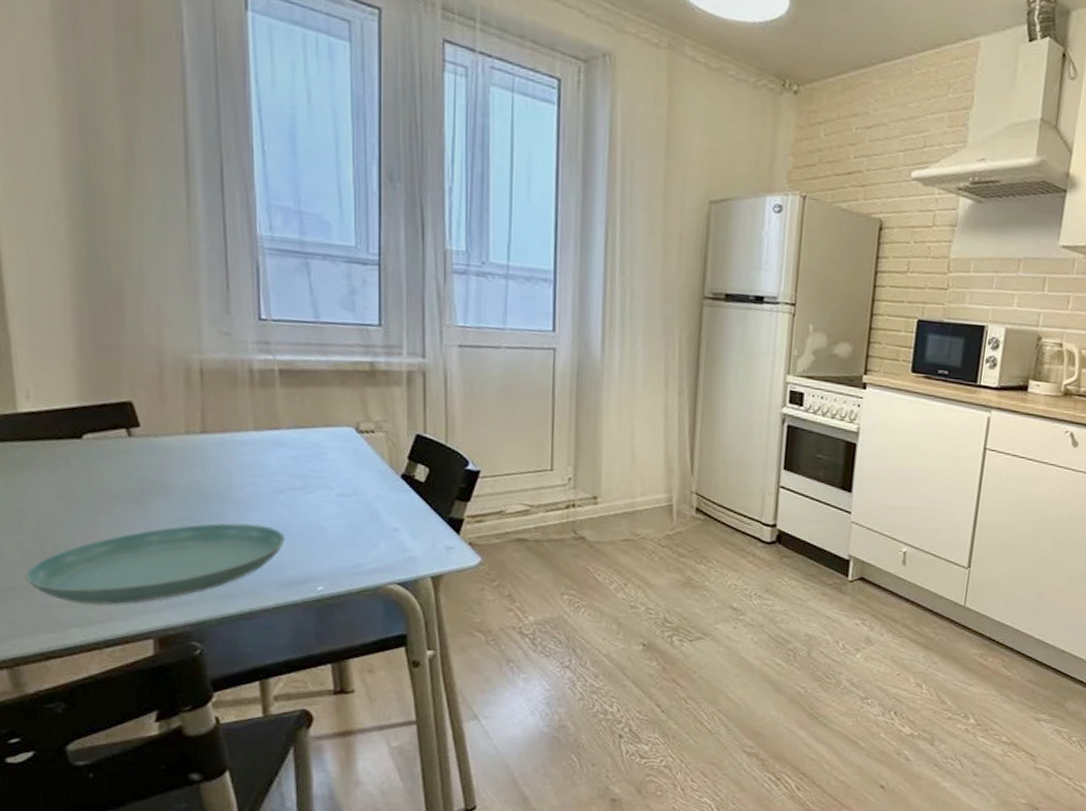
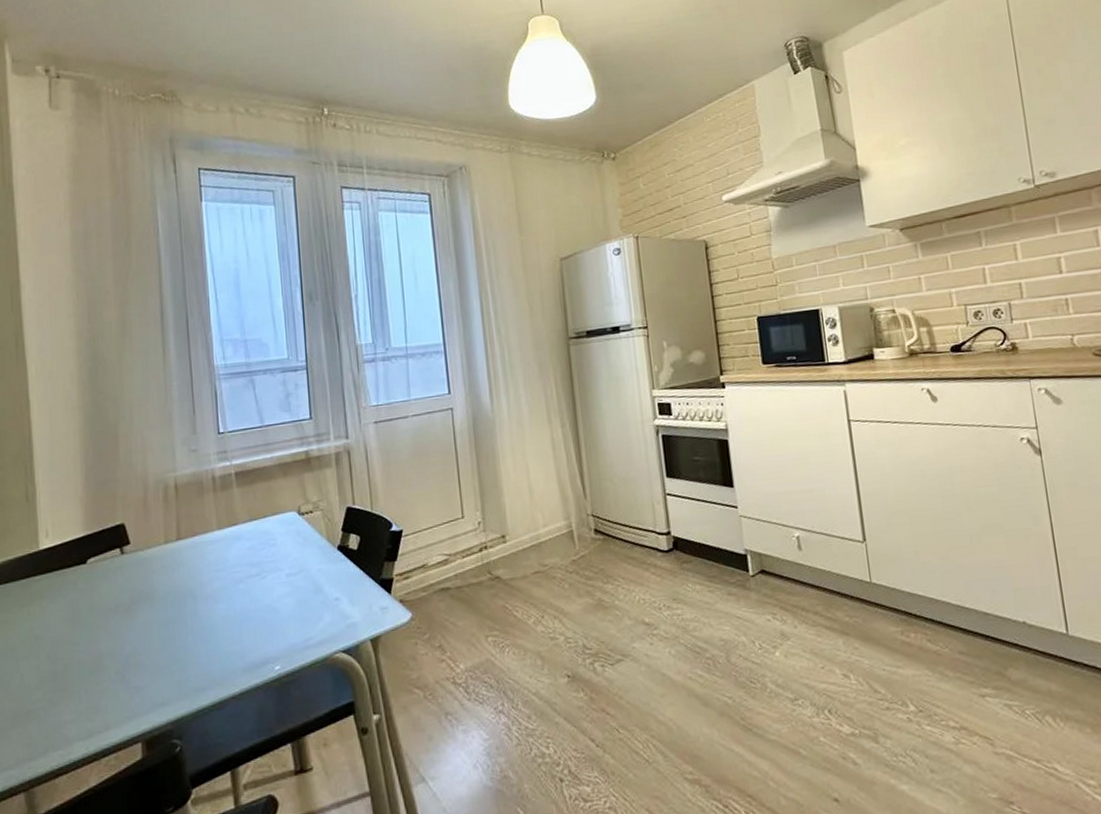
saucer: present [25,523,286,605] -> none [40,615,247,717]

